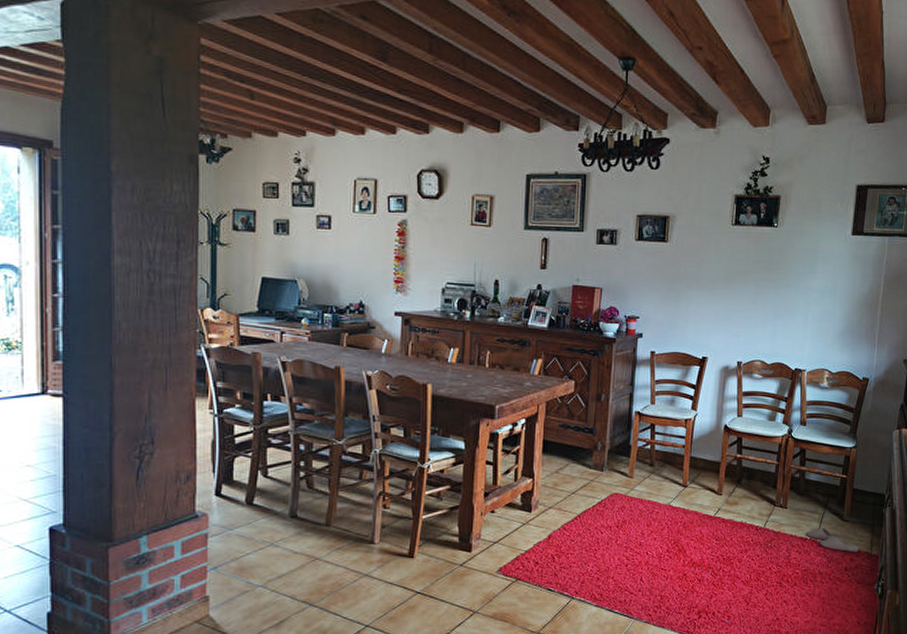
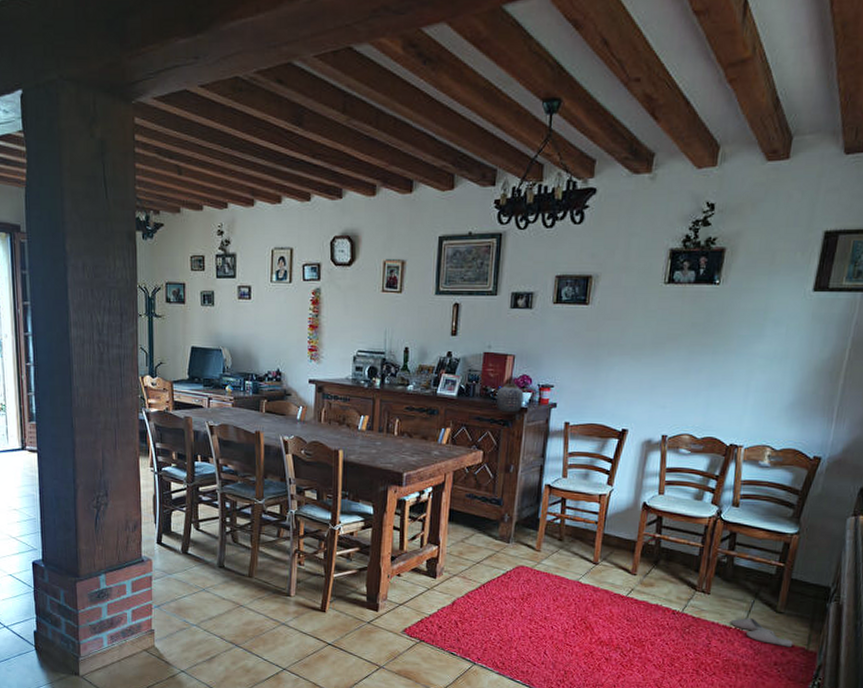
decorative jar: none [585,315,612,343] -> present [496,384,524,413]

